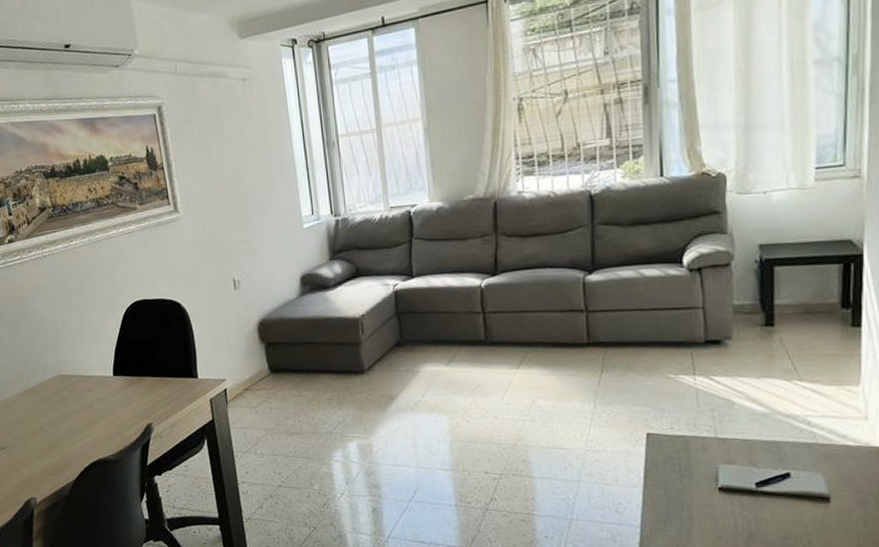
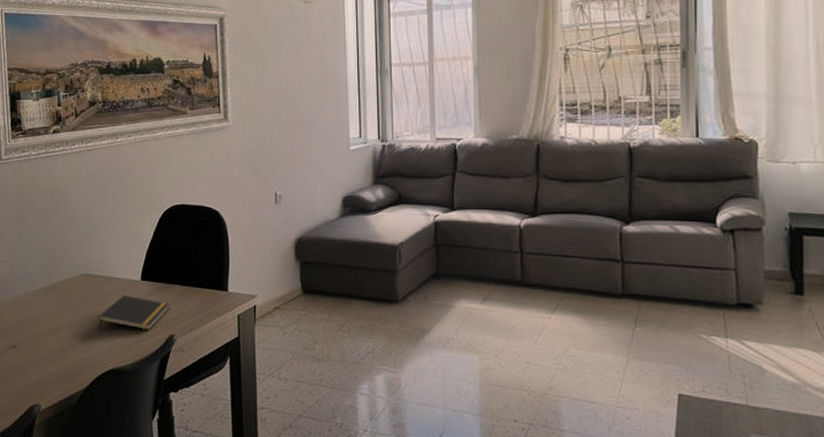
notepad: none [77,391,144,427] -> present [97,294,169,332]

